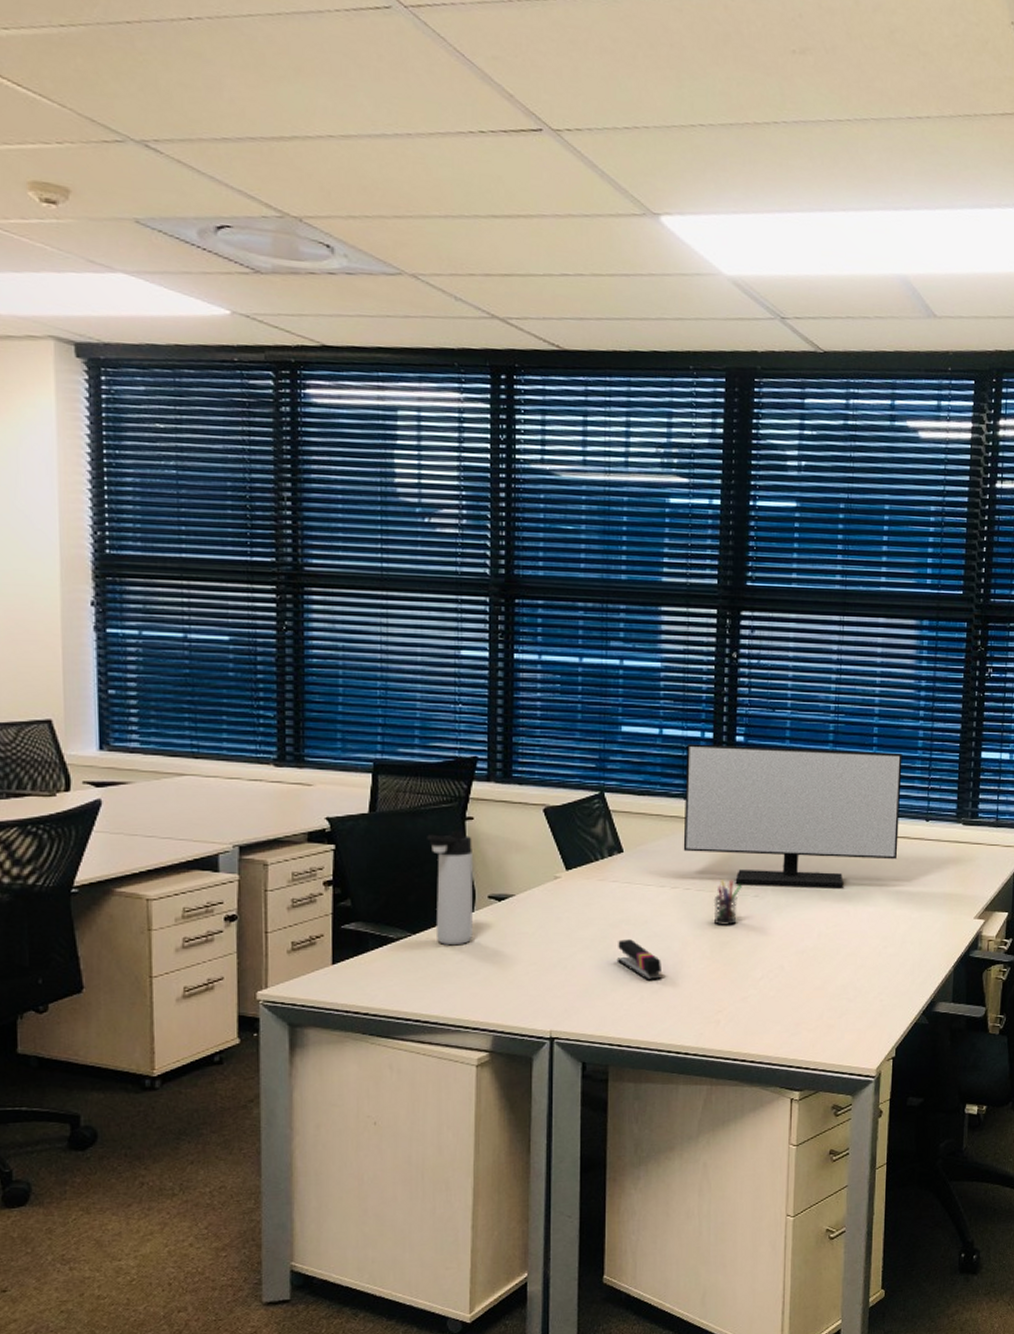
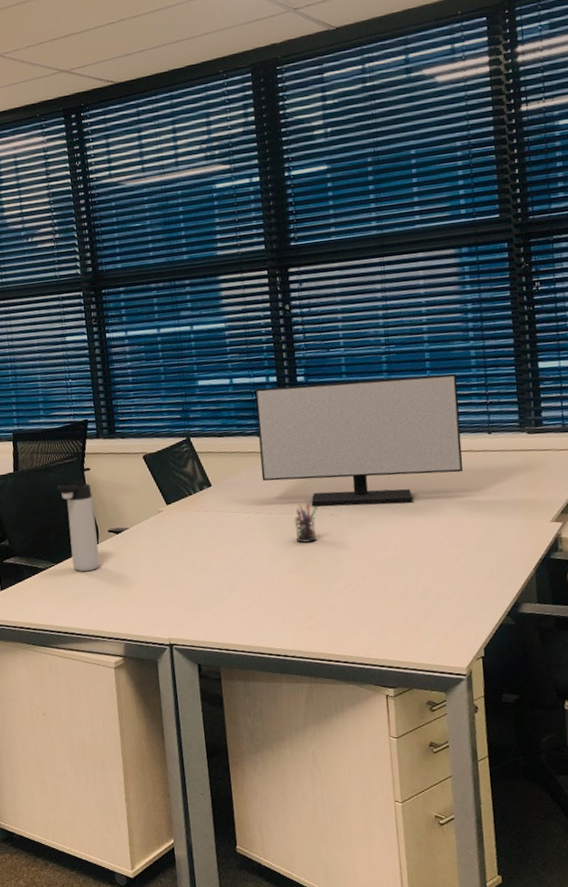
stapler: present [617,939,663,980] -> none [216,559,257,594]

